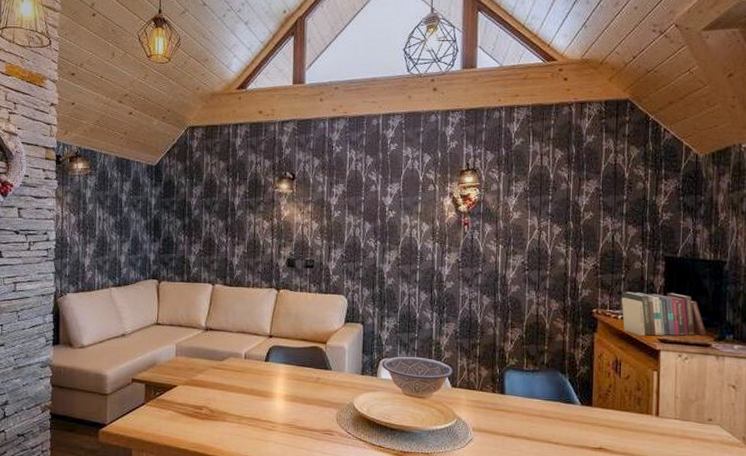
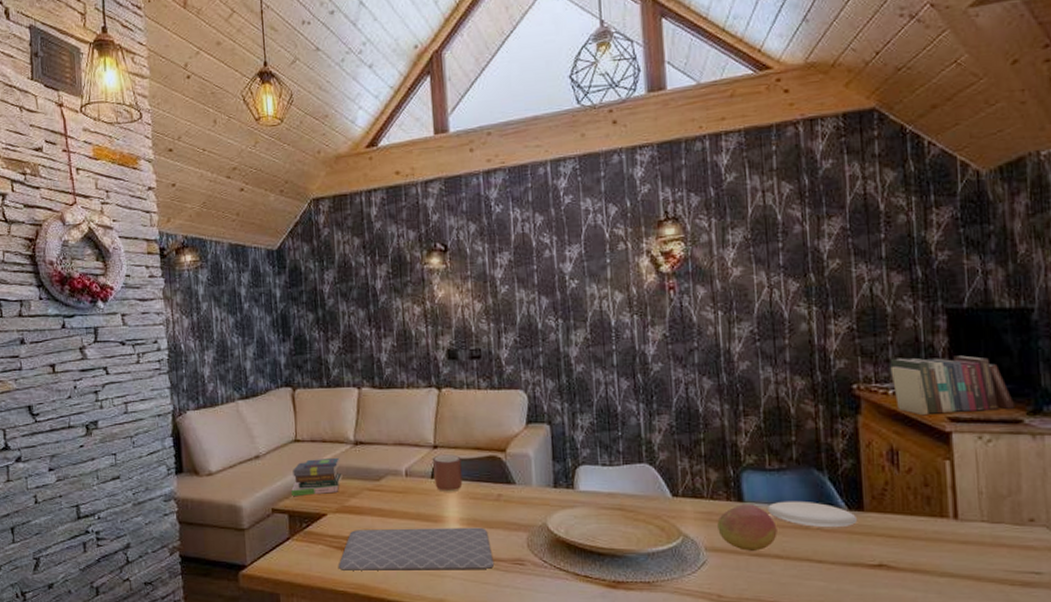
books: none [149,339,193,370] -> present [291,457,343,497]
placemat: none [182,400,308,437] -> present [338,527,494,570]
mug: none [267,343,290,373] -> present [433,454,463,492]
decorative bowl: present [382,356,454,399] -> none [578,460,673,513]
fruit: none [483,396,528,433] -> present [717,504,777,551]
plate: none [521,395,587,420] -> present [766,500,858,530]

